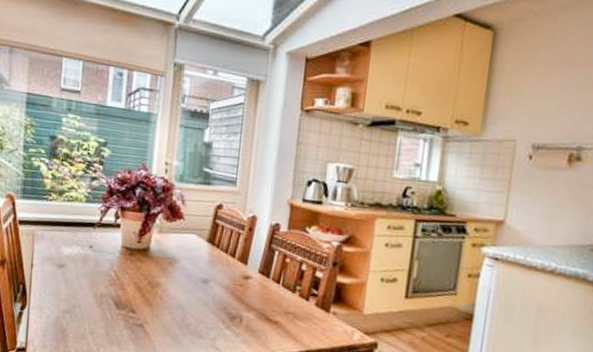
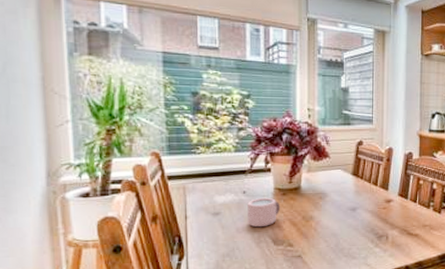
mug: none [91,255,127,287] -> present [247,197,281,228]

